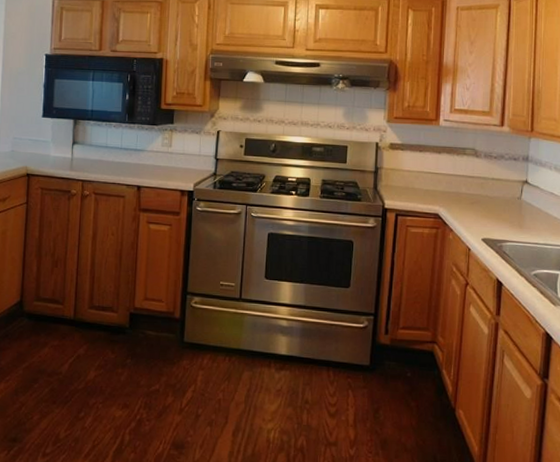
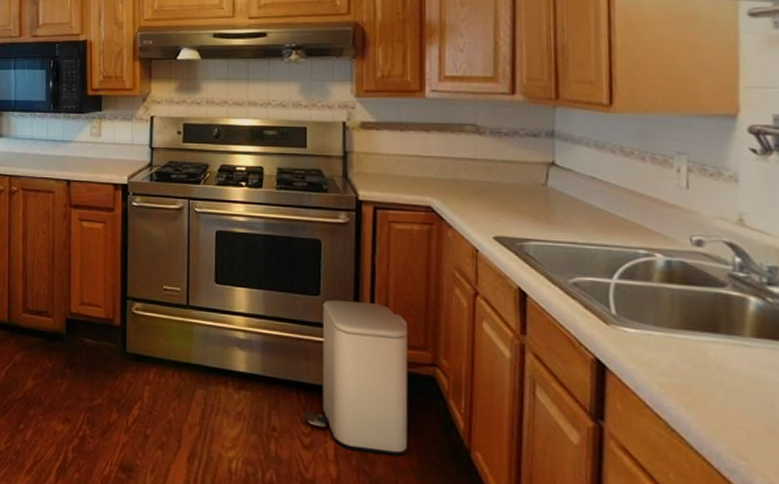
pedal bin: none [332,291,416,417] -> present [304,299,409,456]

